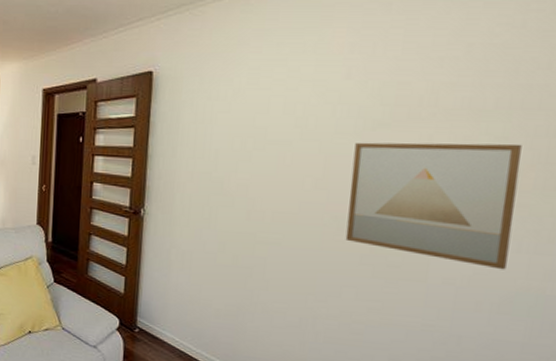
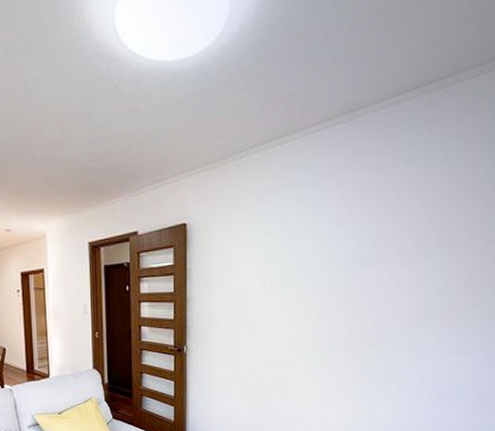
wall art: present [345,142,522,270] -> none [341,274,455,369]

